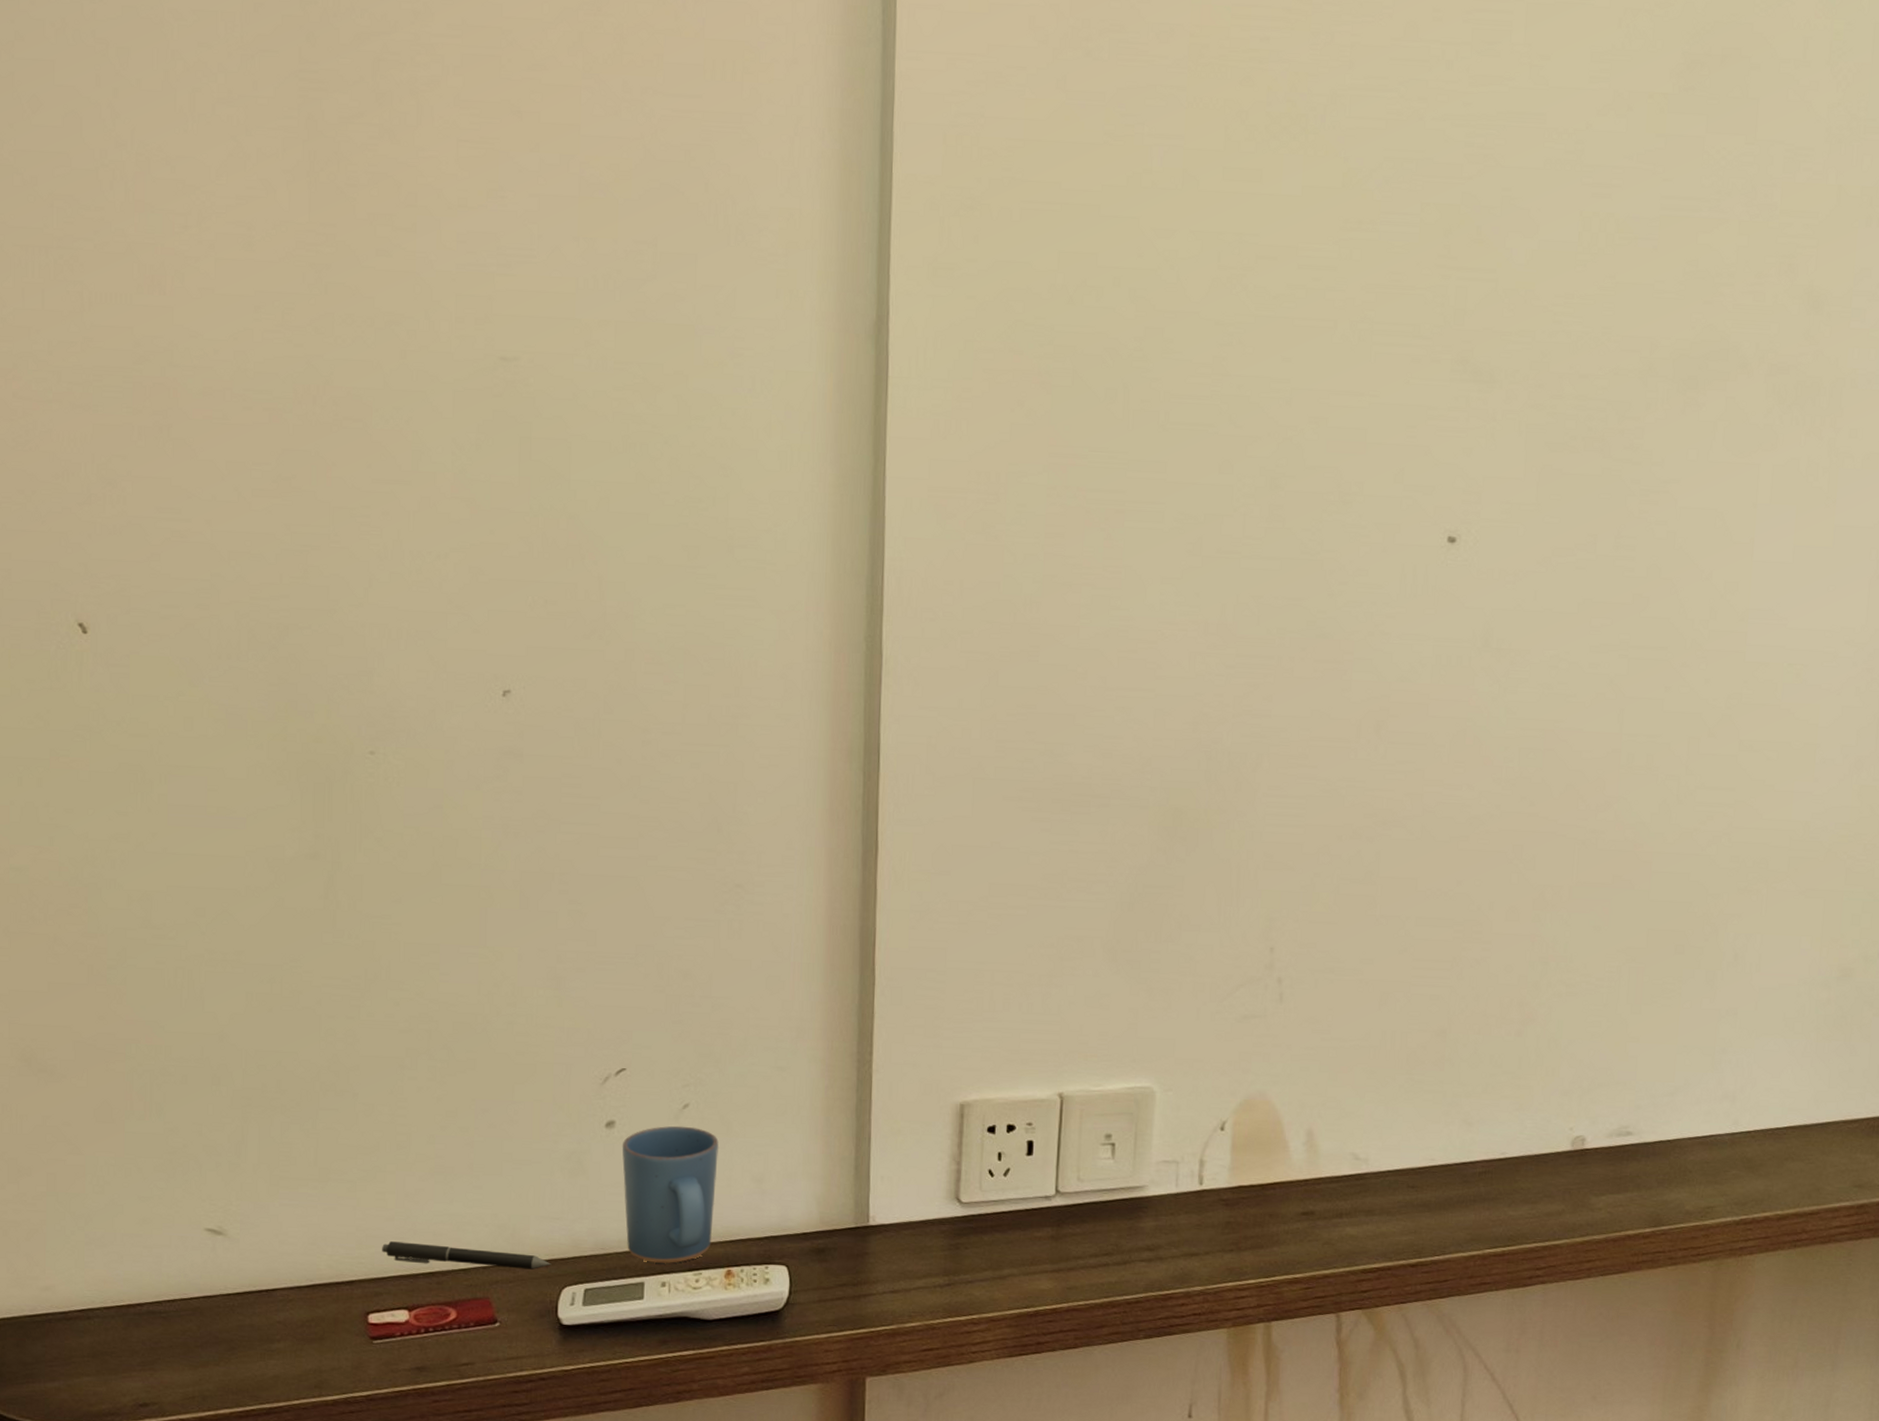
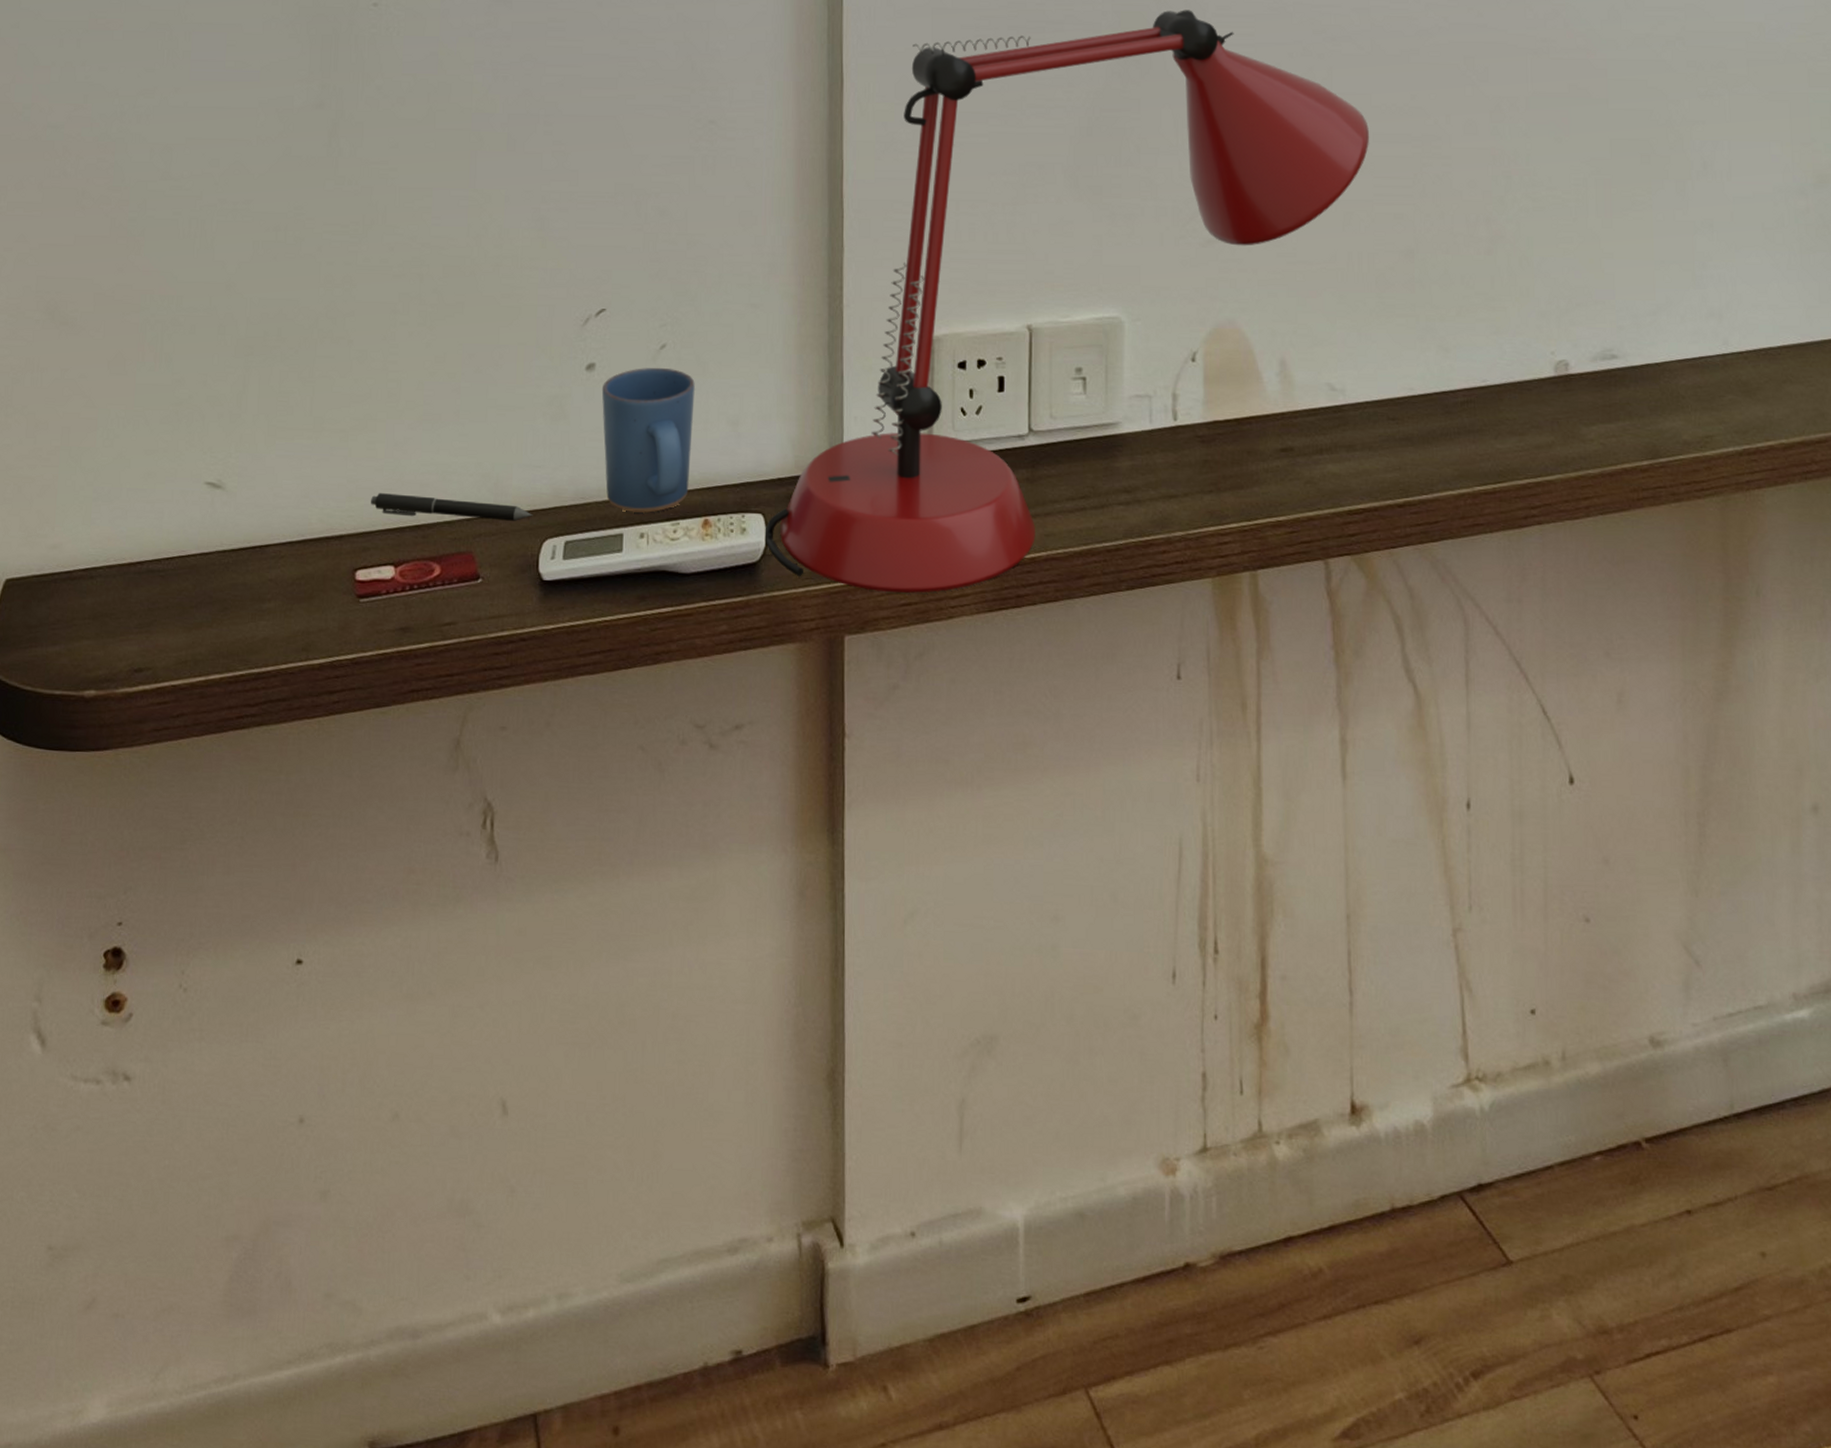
desk lamp: none [788,788,1413,1340] -> present [764,10,1370,593]

